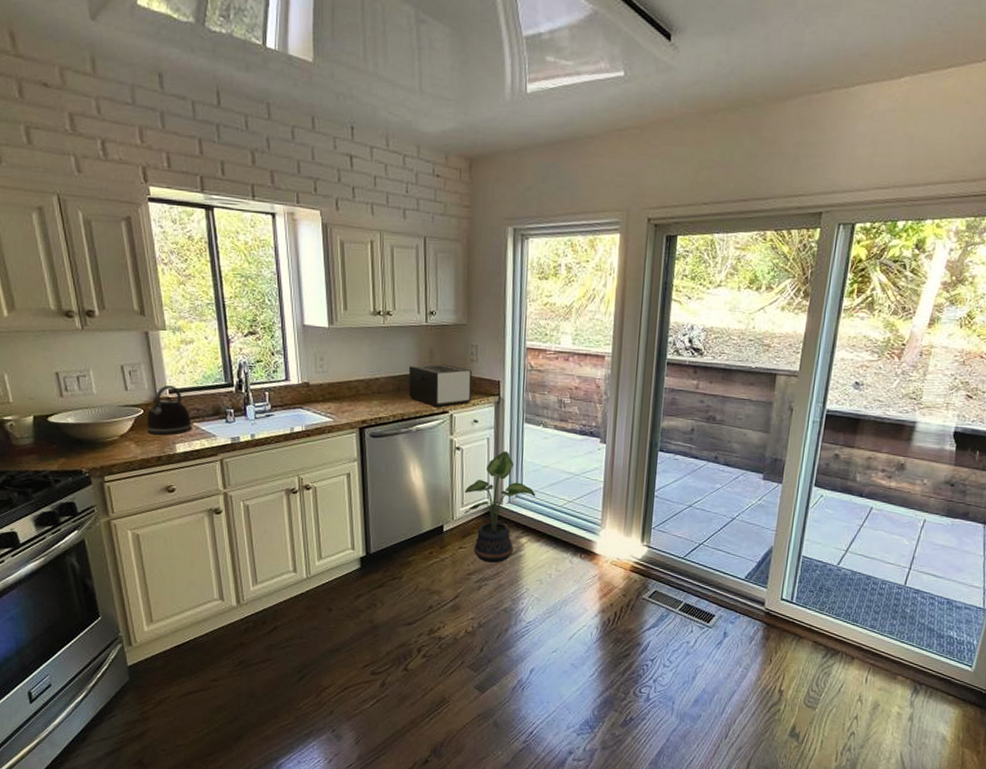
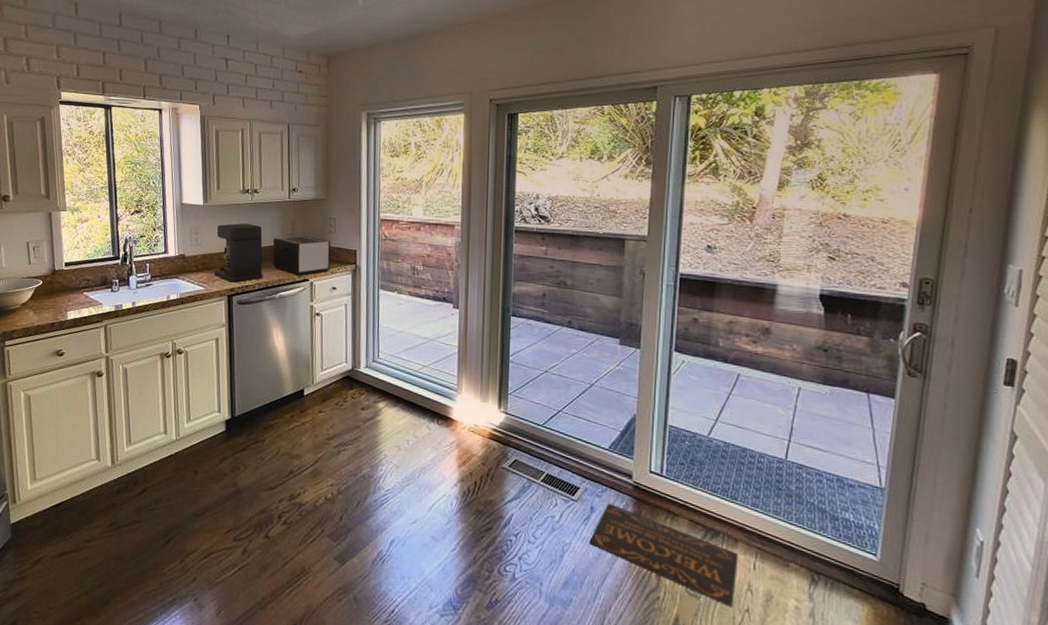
kettle: present [146,385,192,435] -> none [44,259,82,304]
coffee maker: none [343,349,398,414] -> present [214,223,263,283]
potted plant: present [463,451,536,563] -> none [323,317,392,428]
doormat: none [720,629,853,715] -> present [589,503,738,607]

